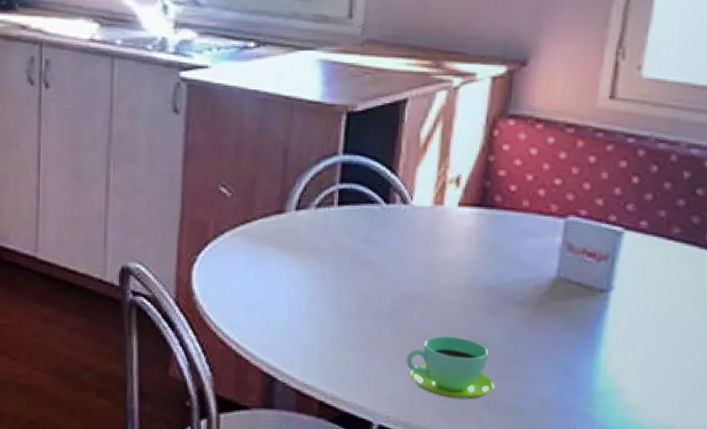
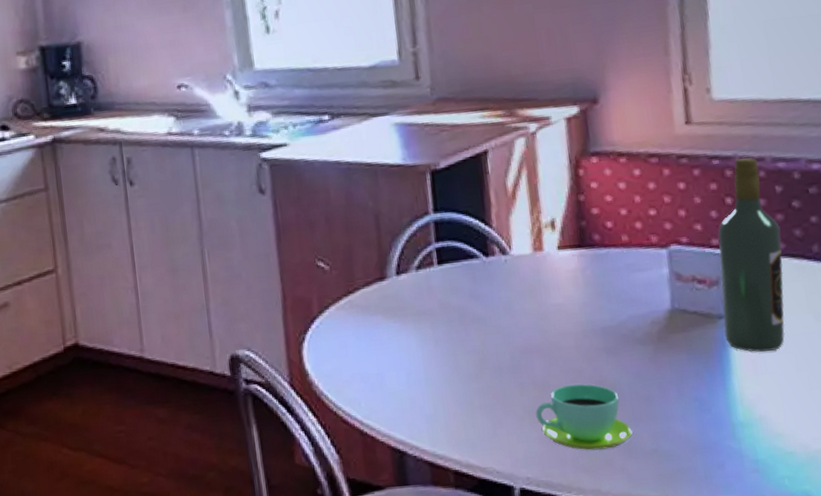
wine bottle: none [602,139,679,329] -> present [717,157,785,352]

